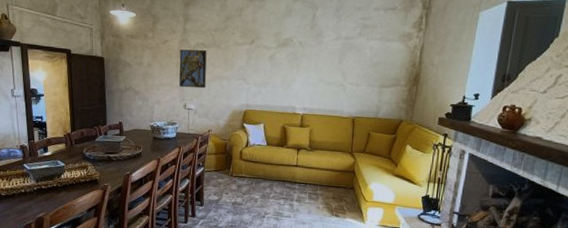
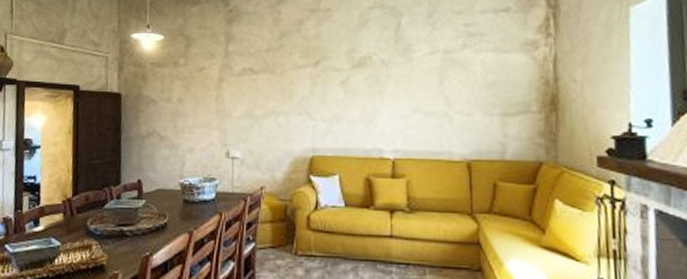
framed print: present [179,49,207,89] -> none [219,76,257,129]

